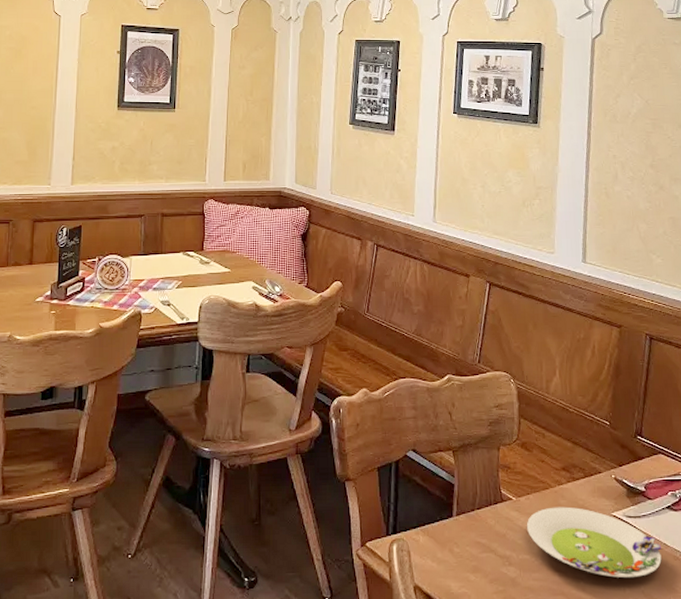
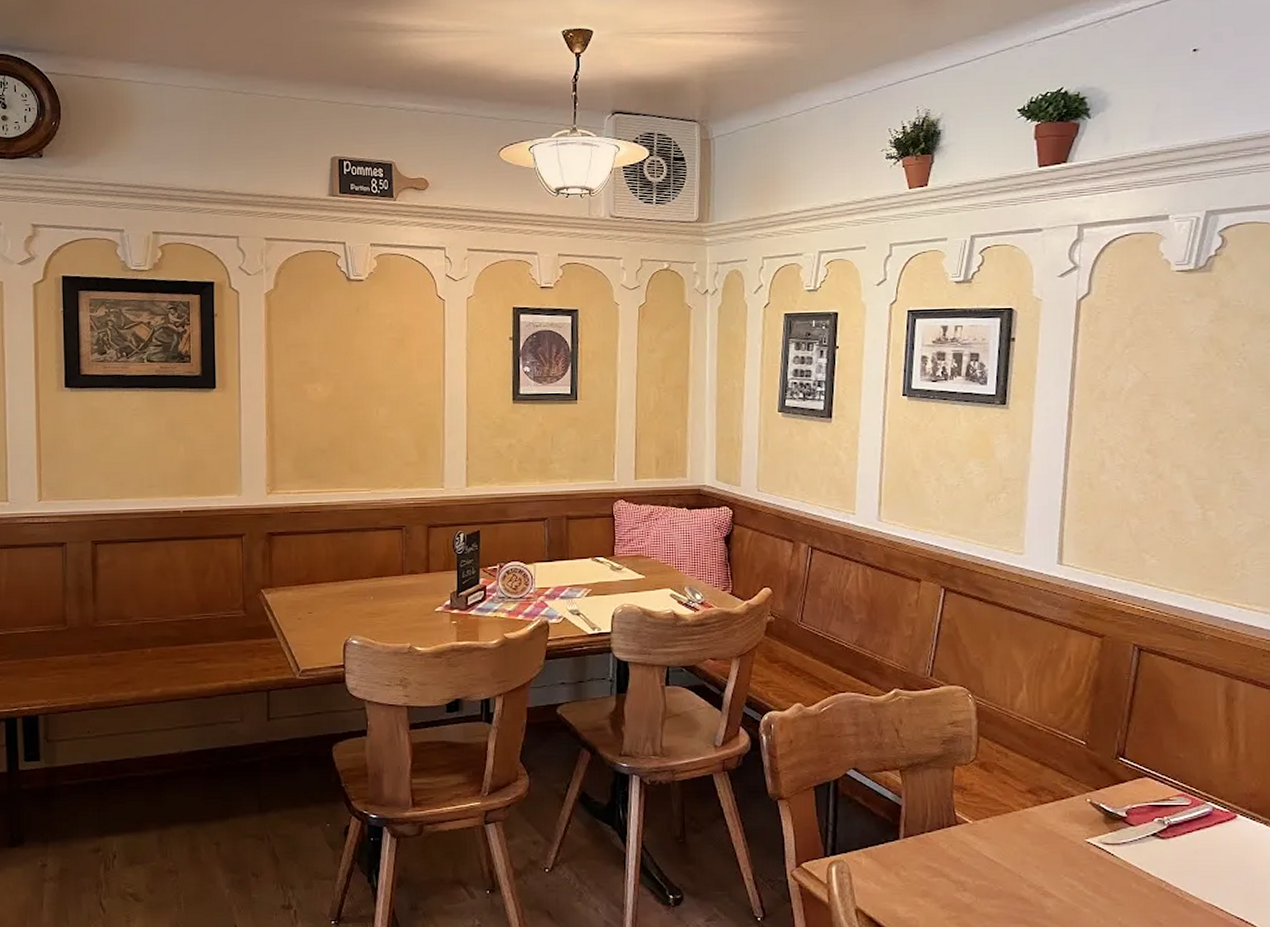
salad plate: present [527,506,662,578] -> none [985,831,1145,909]

